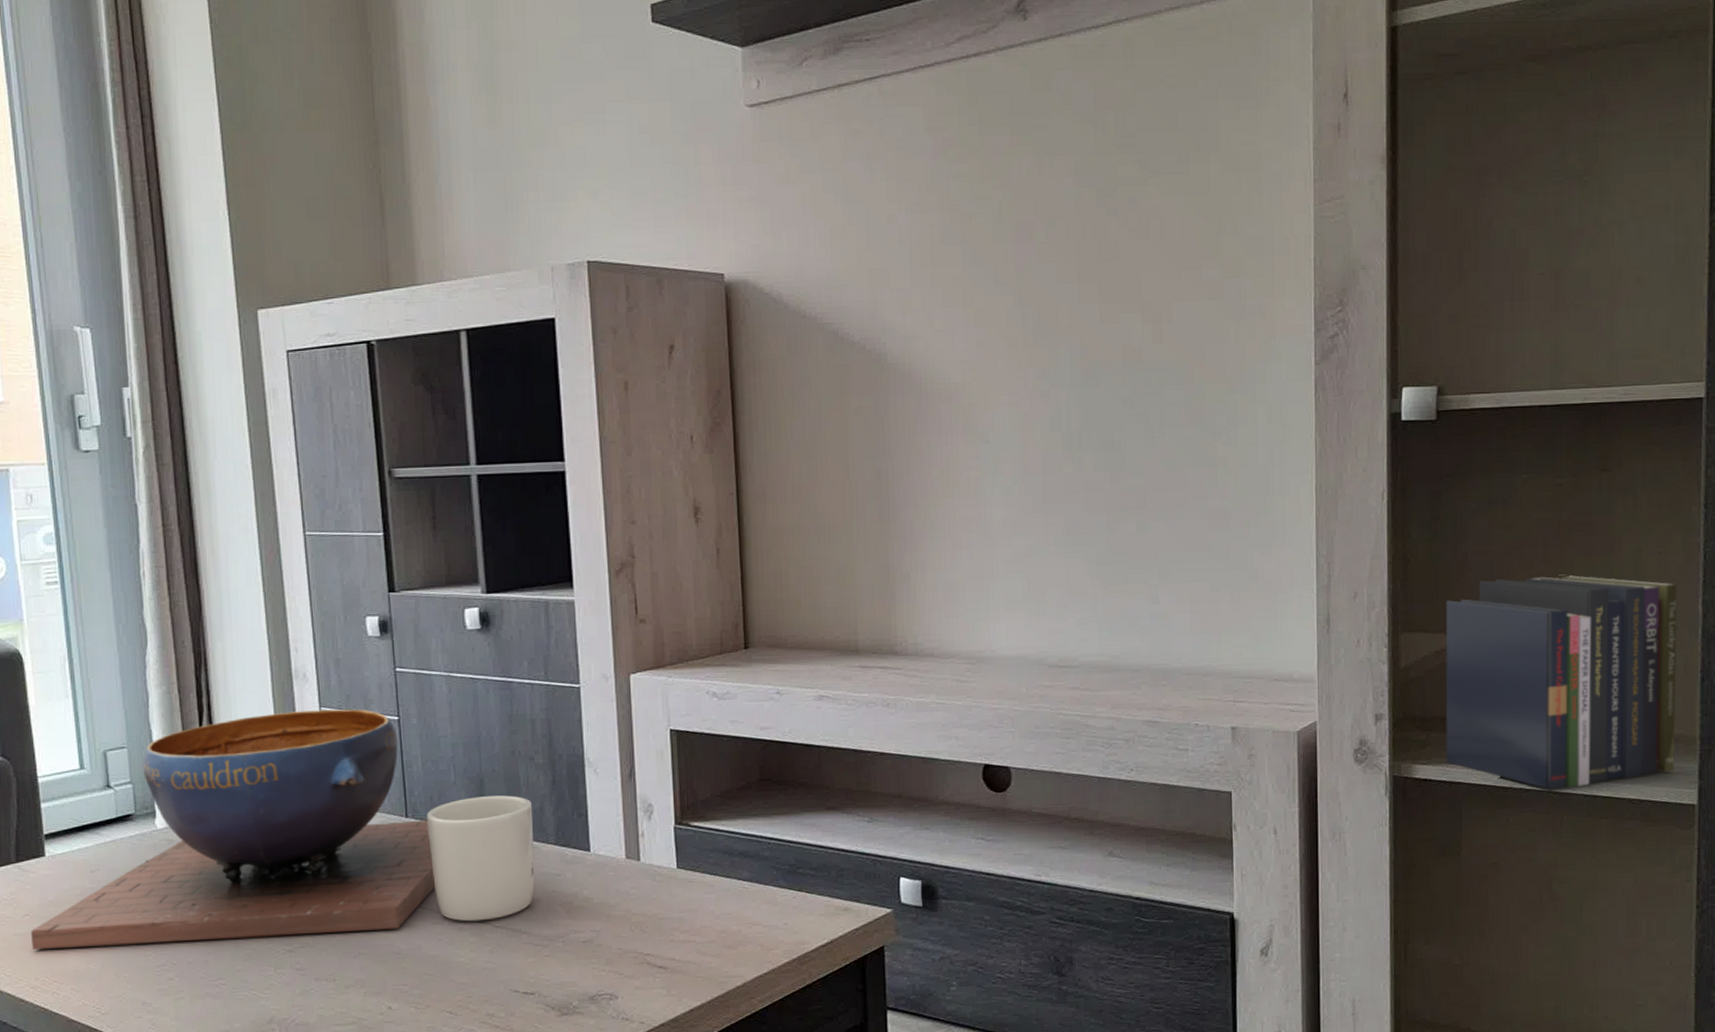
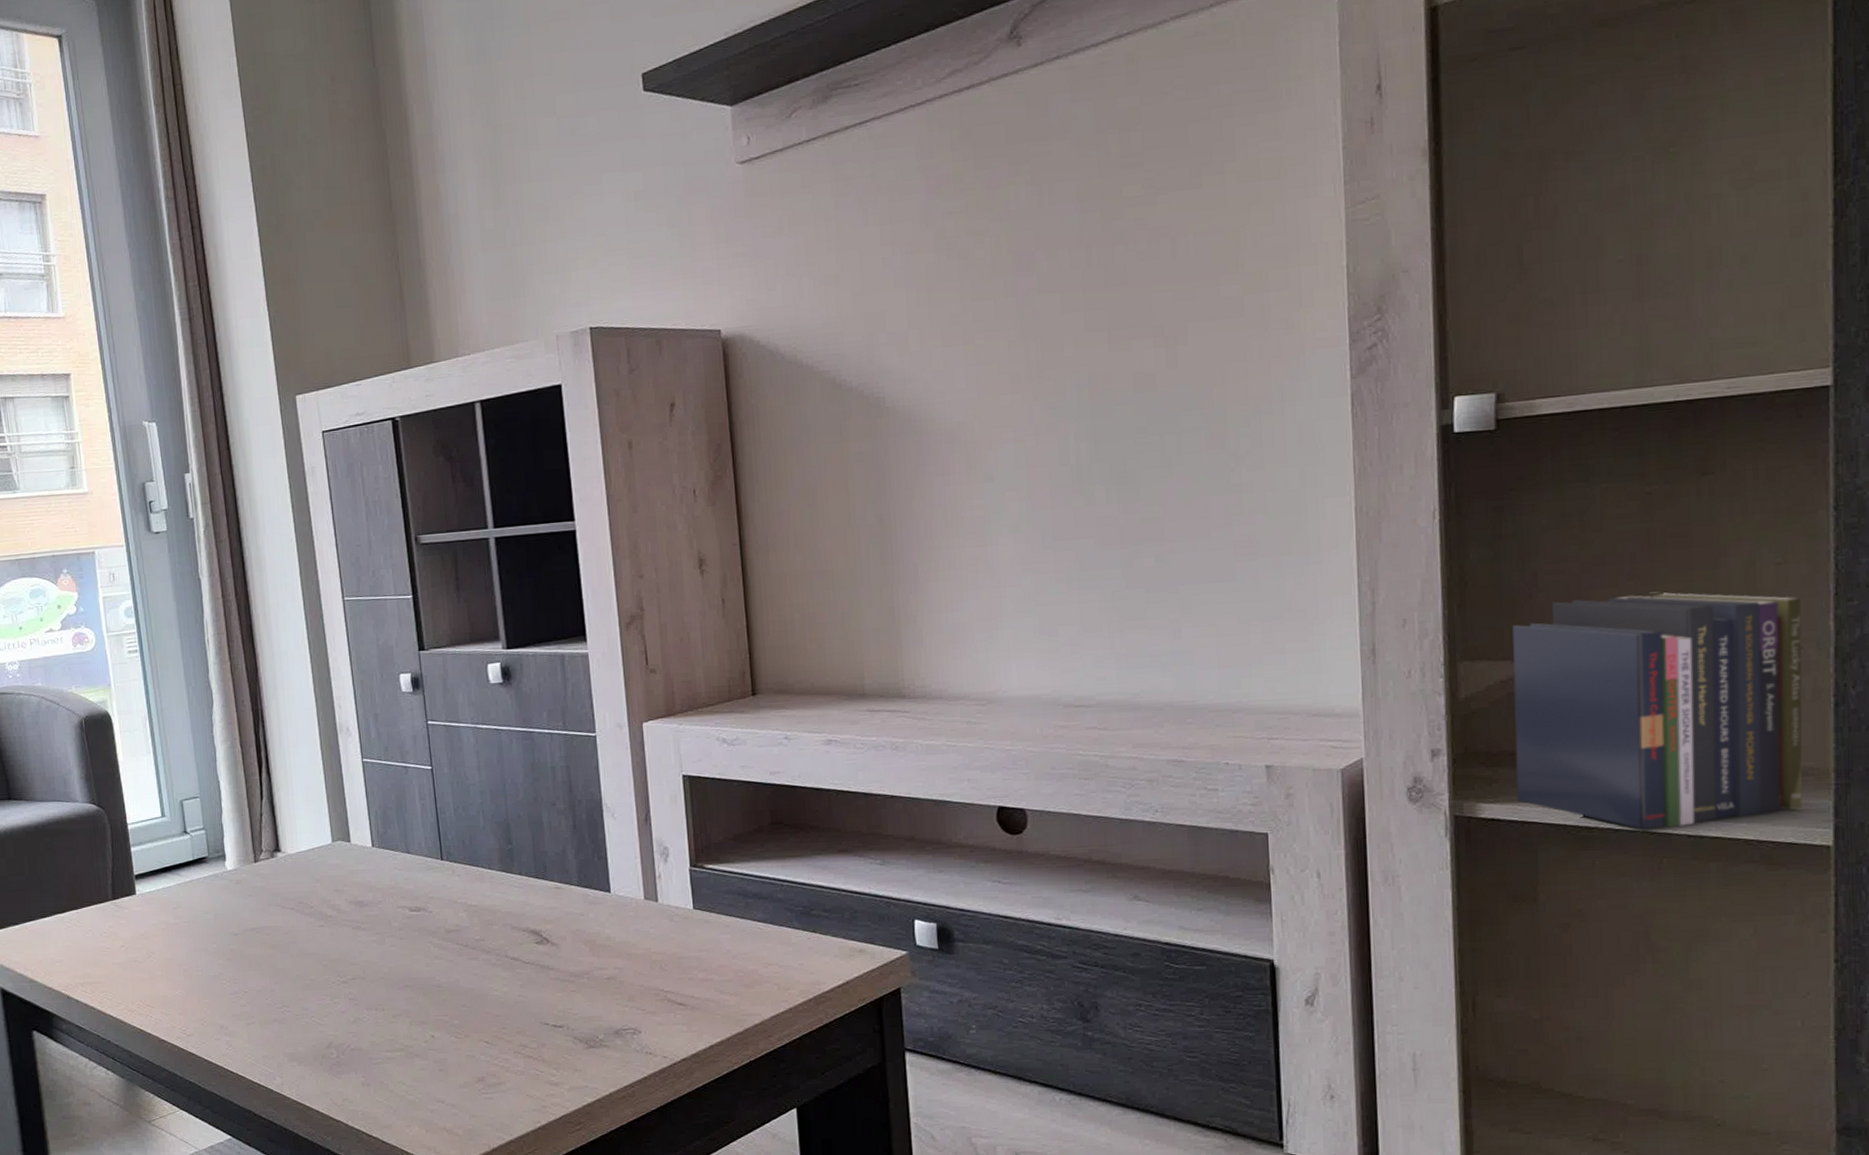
decorative bowl: present [31,709,435,951] -> none [127,759,469,978]
mug: present [427,795,535,922] -> none [460,839,561,958]

